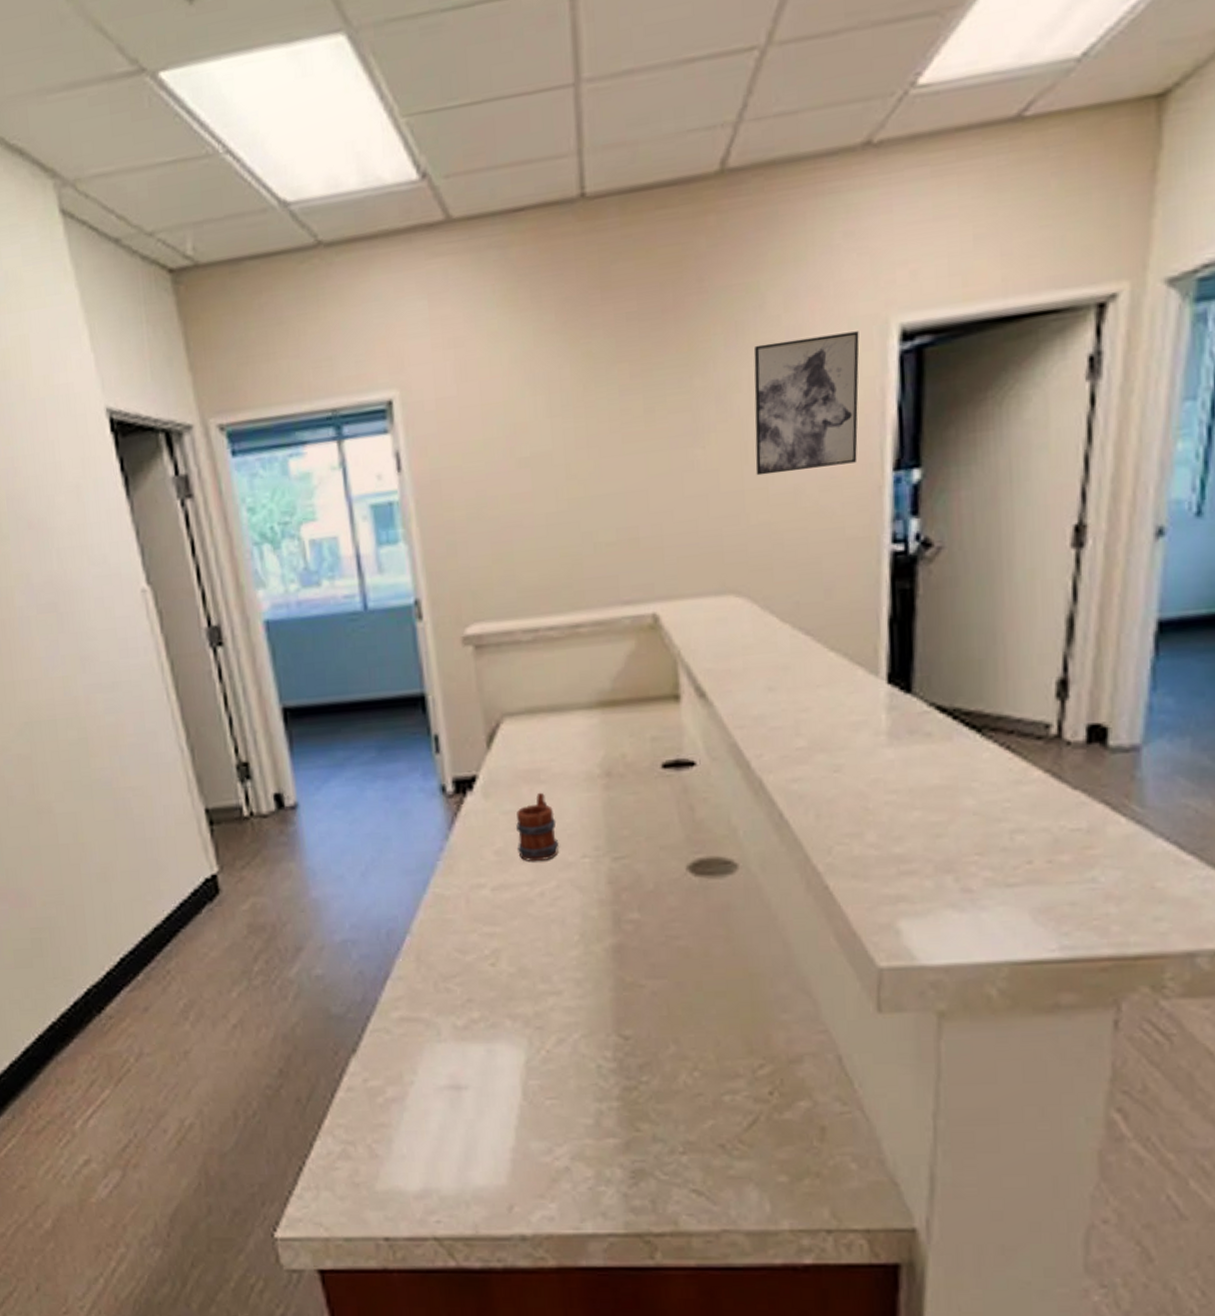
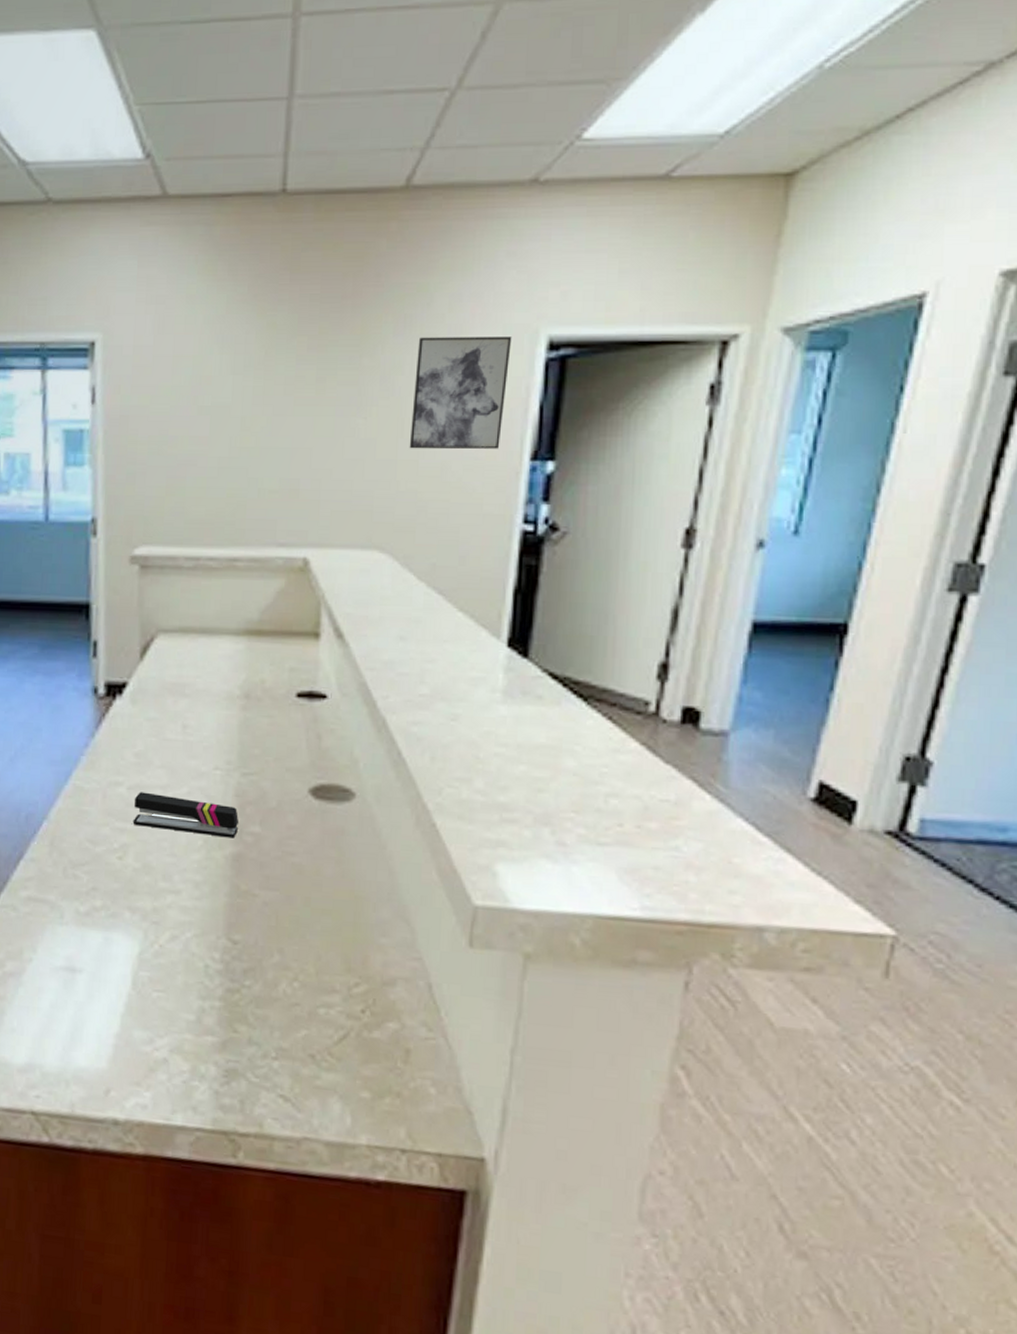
stapler: none [500,891,616,929] -> present [132,792,239,838]
mug: present [516,792,559,862] -> none [156,704,195,768]

